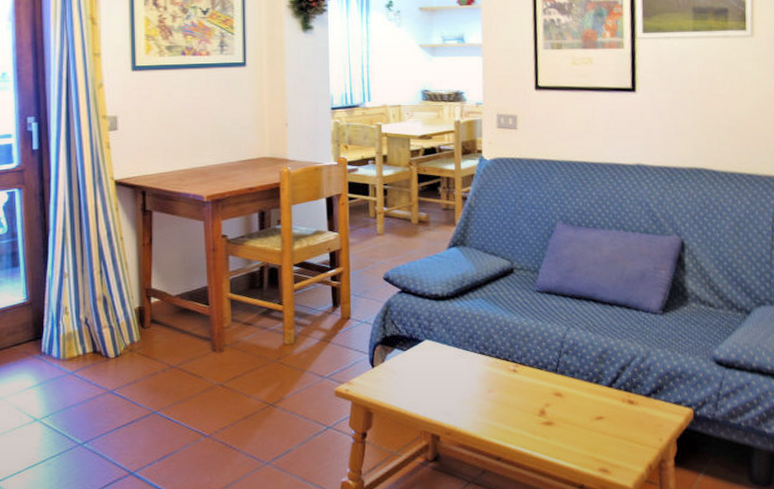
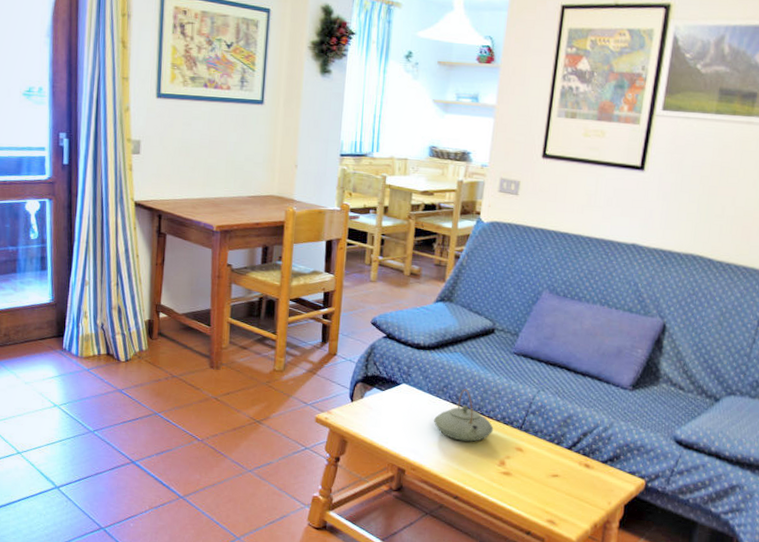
teapot: none [462,336,528,394] -> present [433,388,494,442]

